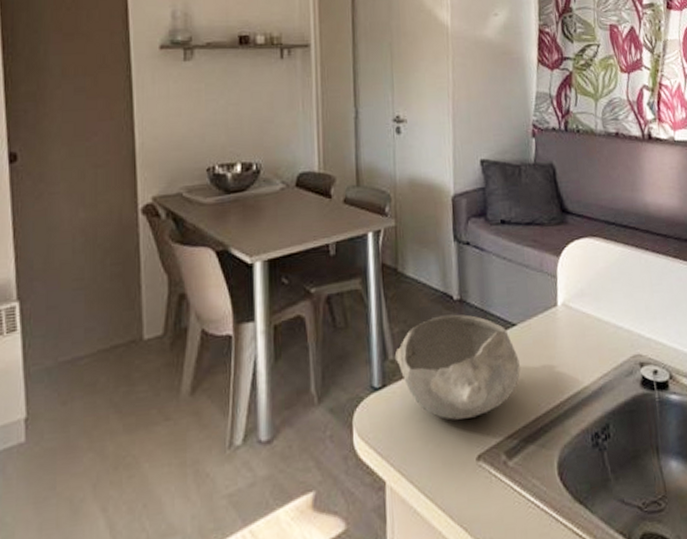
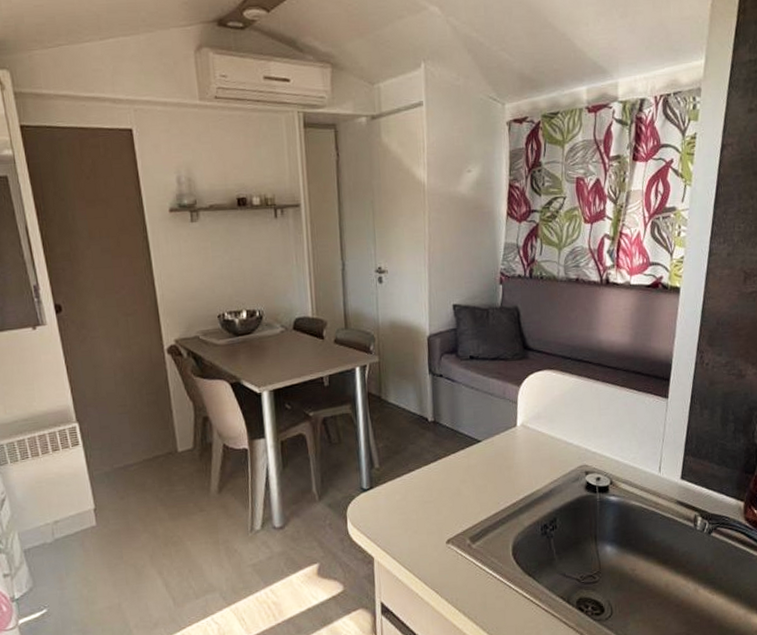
bowl: present [394,314,520,420] -> none [379,433,484,514]

